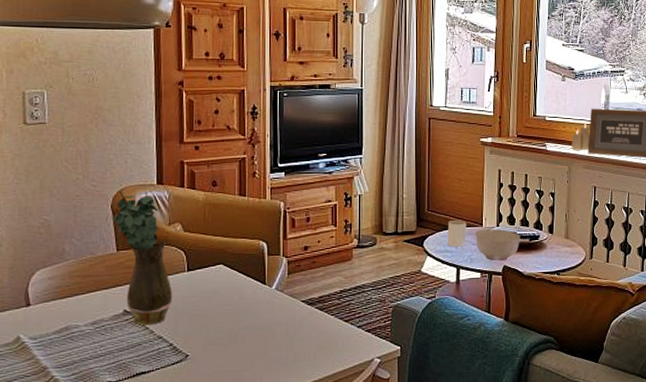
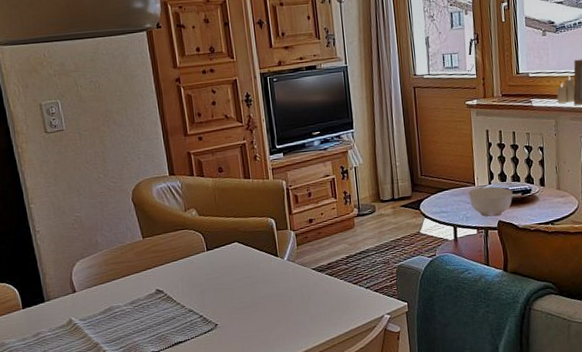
vase: present [113,192,173,325] -> none [135,183,198,302]
cup: present [447,220,467,247] -> none [441,182,460,208]

